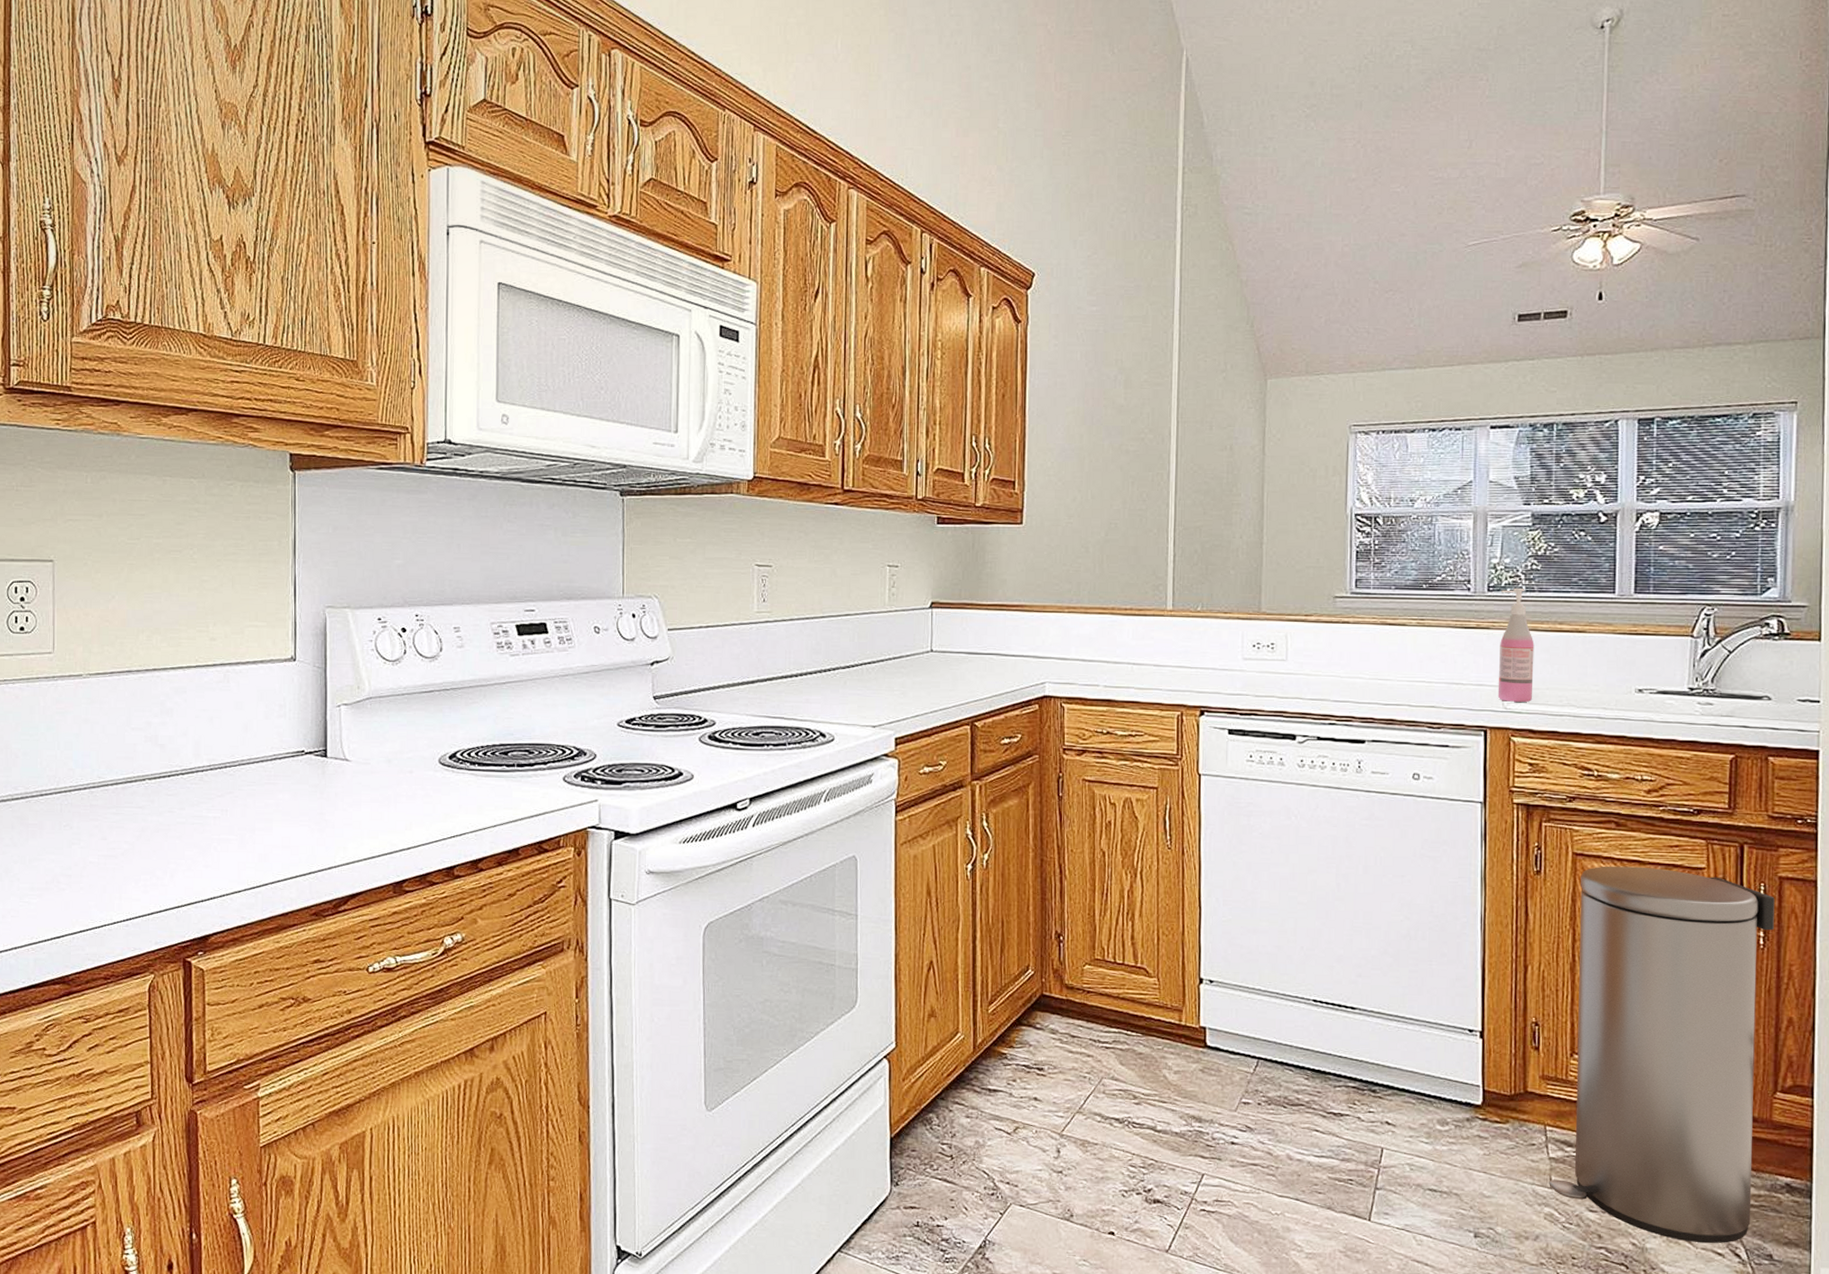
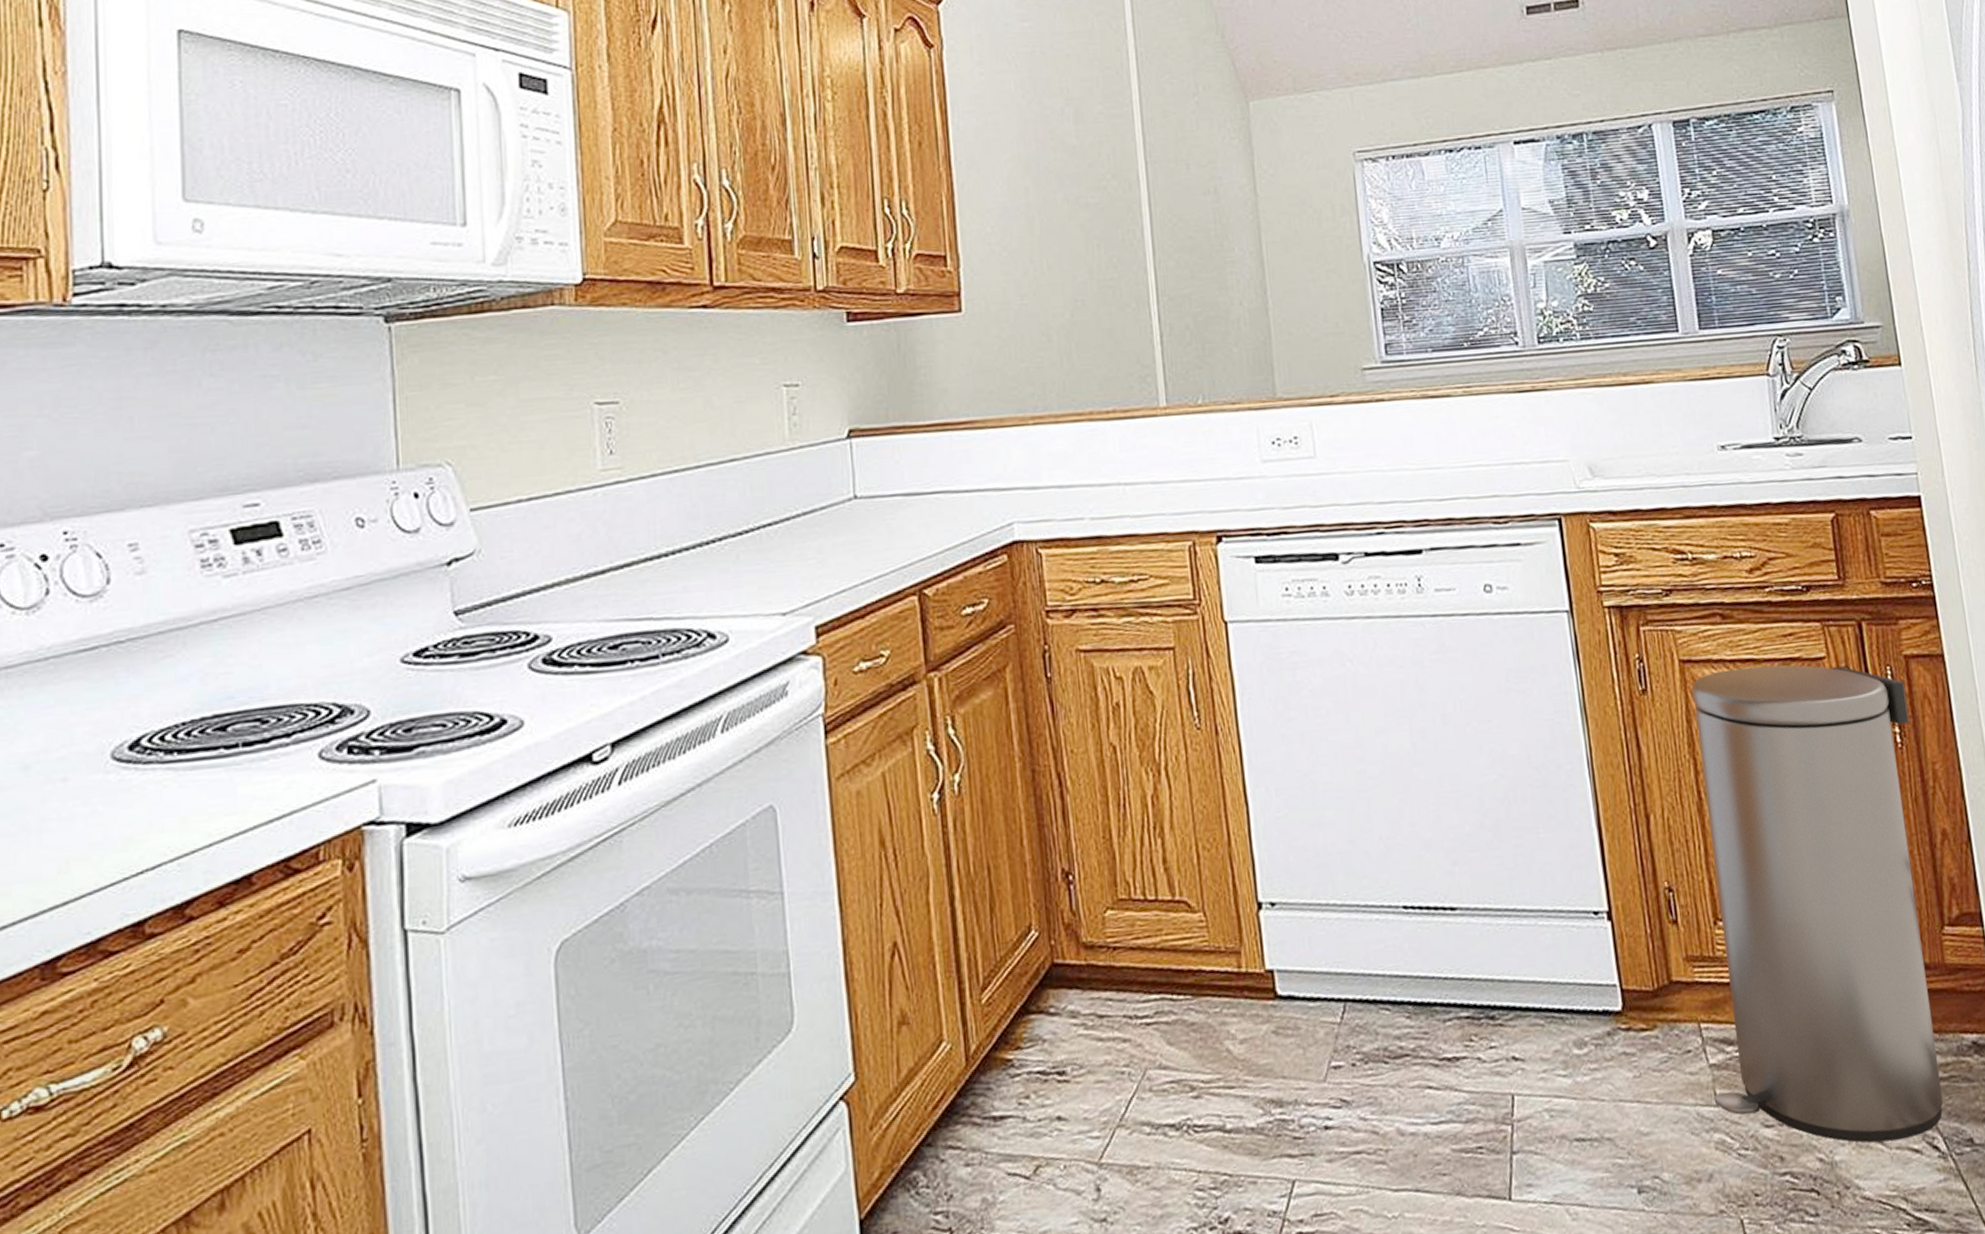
soap dispenser: present [1497,587,1535,702] -> none [1553,335,1606,479]

